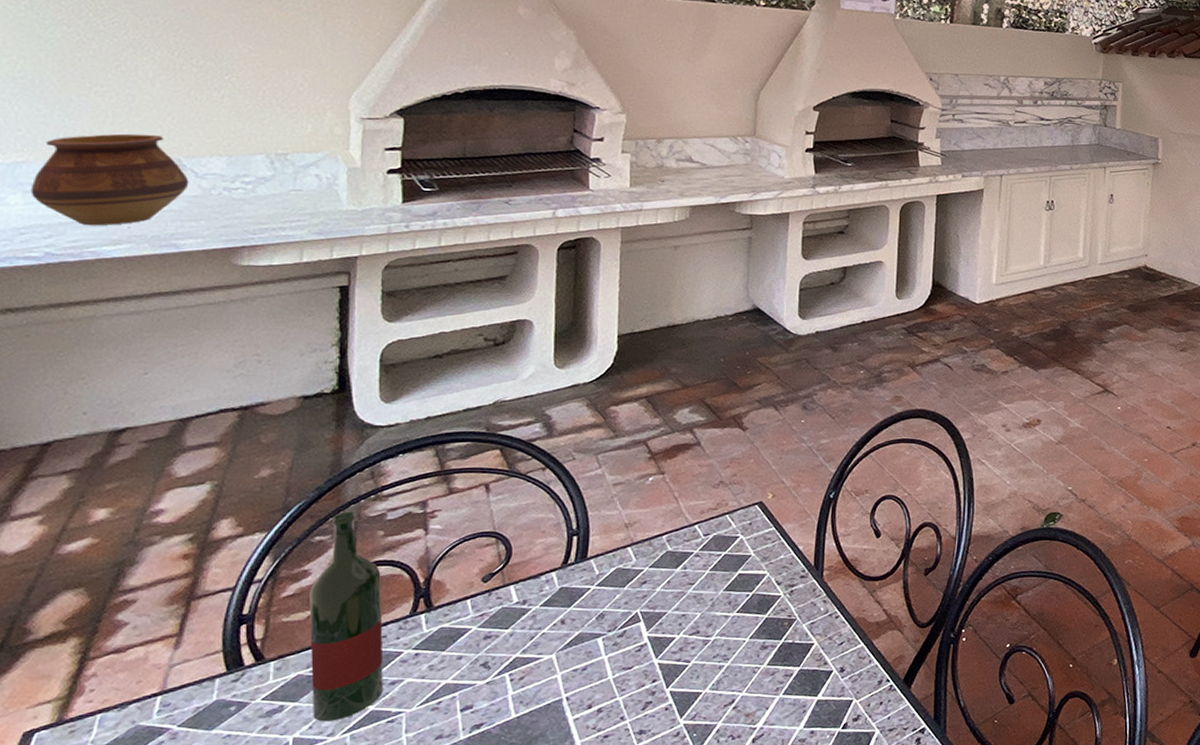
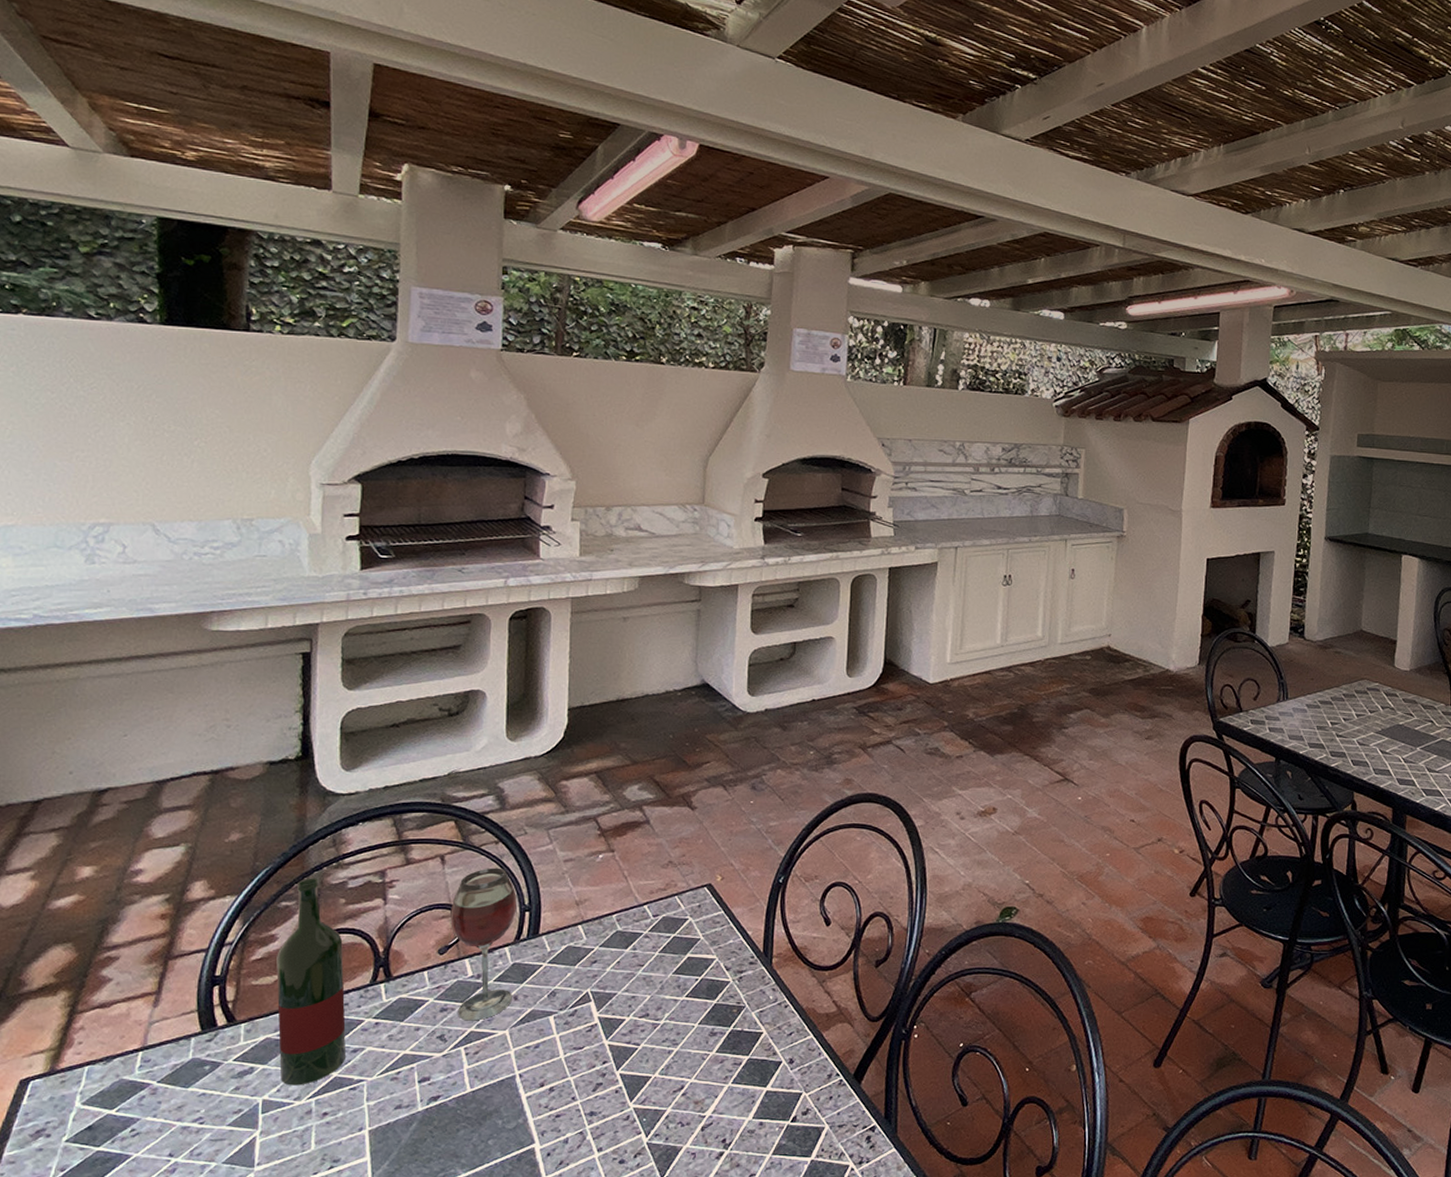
ceramic pot: present [30,133,189,225] -> none [20,498,163,589]
wineglass: none [495,494,564,647] -> present [450,868,517,1021]

